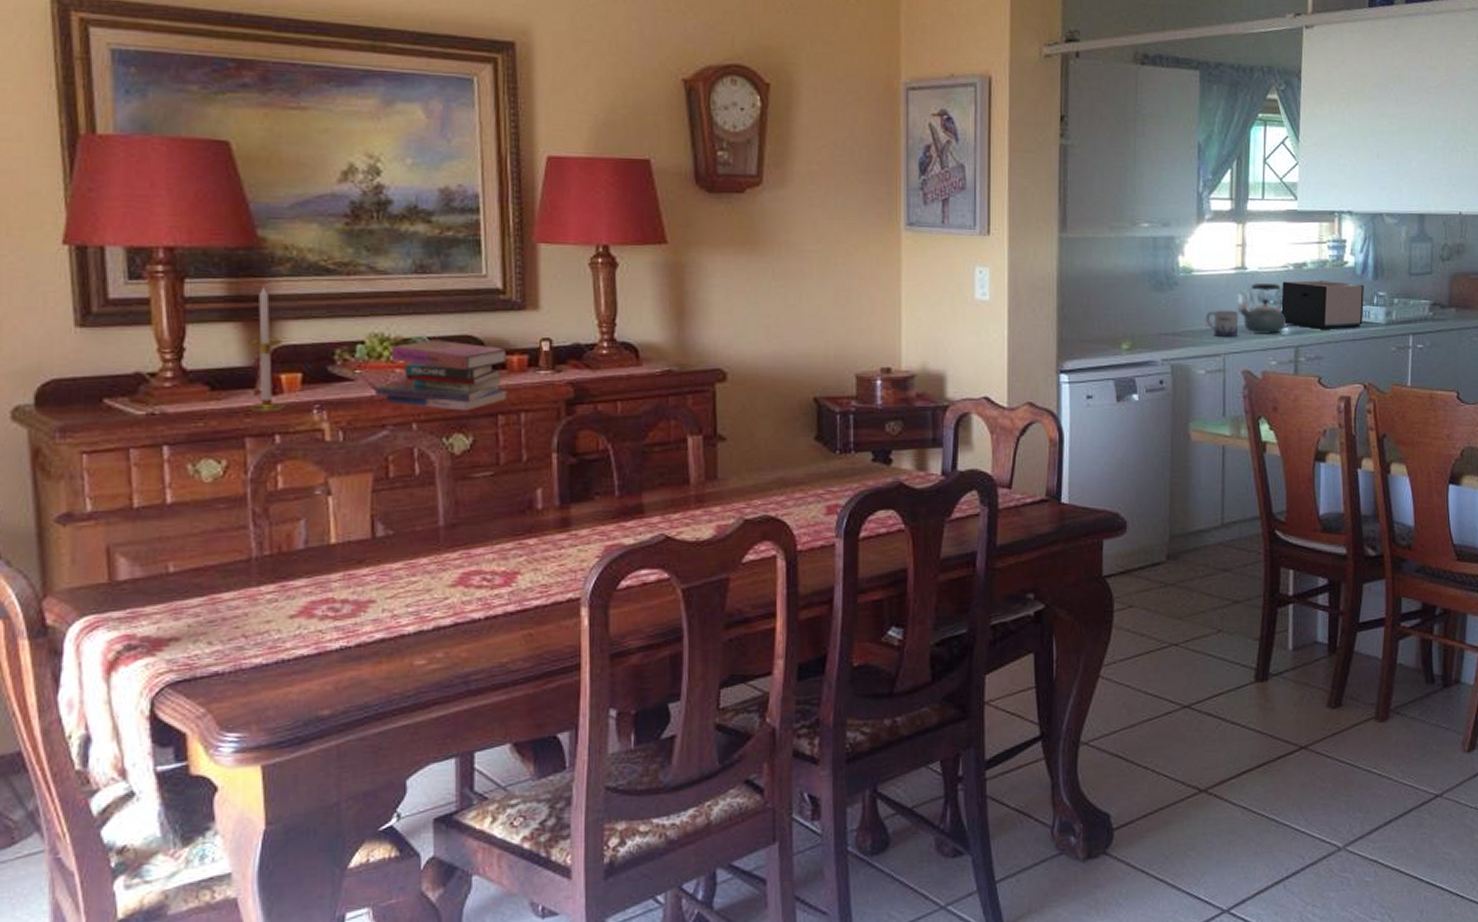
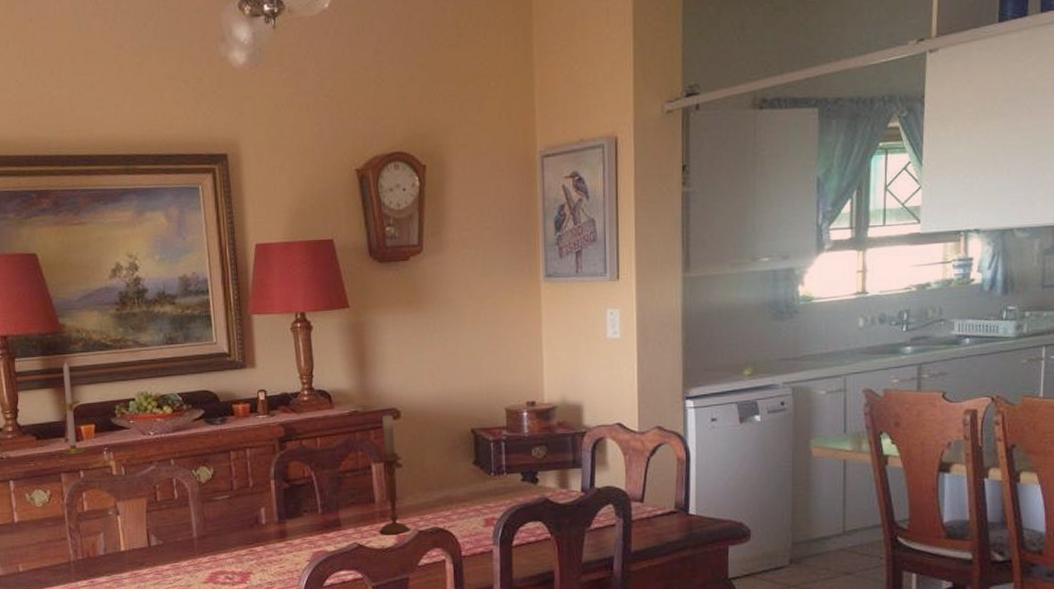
books: present [375,340,507,411] -> none [144,395,236,449]
candlestick: none [694,373,734,525] -> present [379,412,411,535]
mug: present [1205,310,1239,338] -> none [826,333,860,360]
kettle: present [1237,283,1285,334] -> none [858,304,908,354]
toaster: present [1281,280,1364,329] -> none [903,299,992,346]

